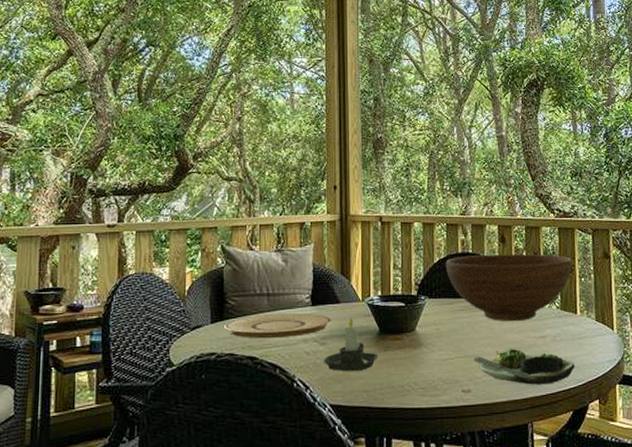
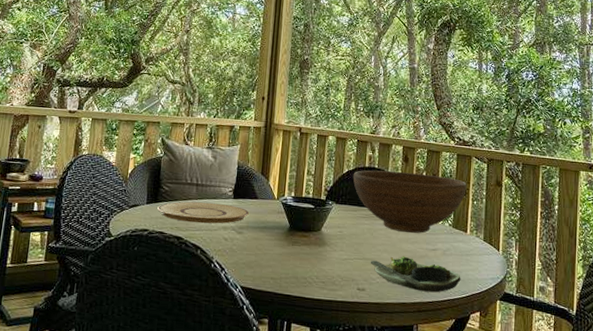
candle: present [323,317,379,371] -> none [239,212,287,260]

